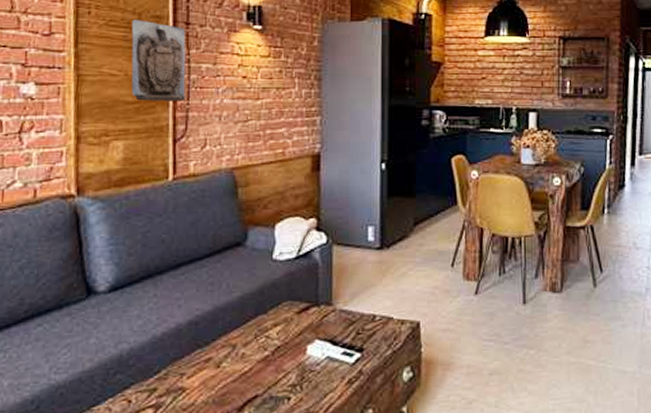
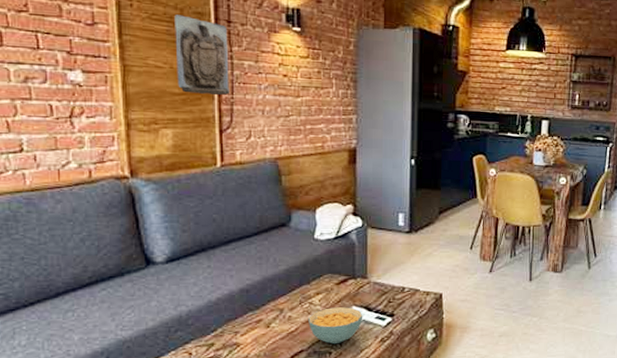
cereal bowl: none [264,341,328,388] -> present [308,307,363,344]

